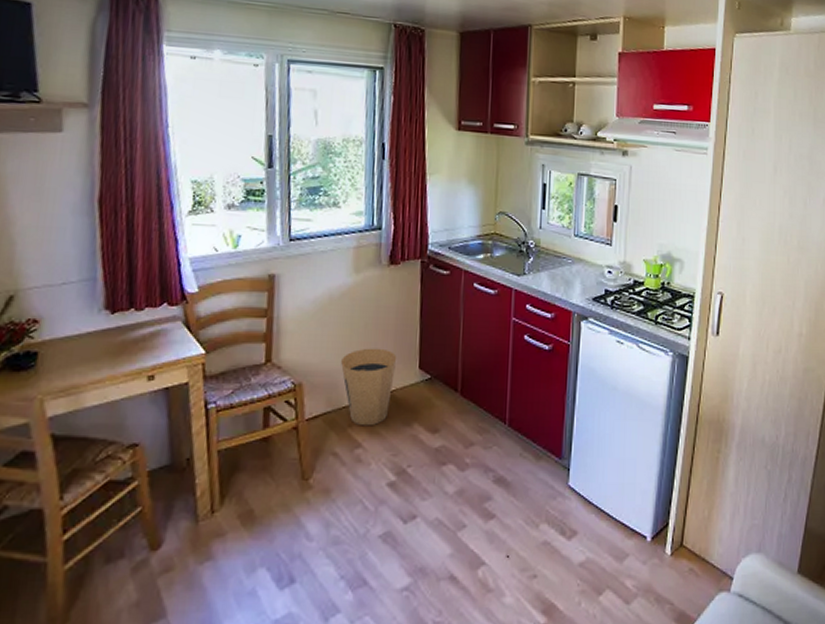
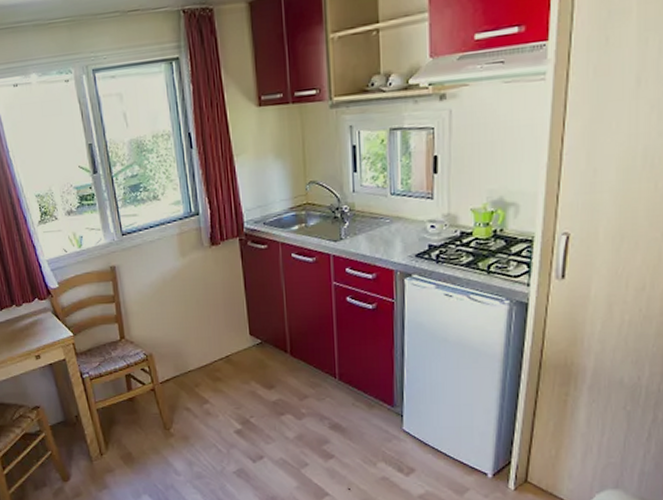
trash can: present [341,348,397,426] -> none [181,320,229,386]

